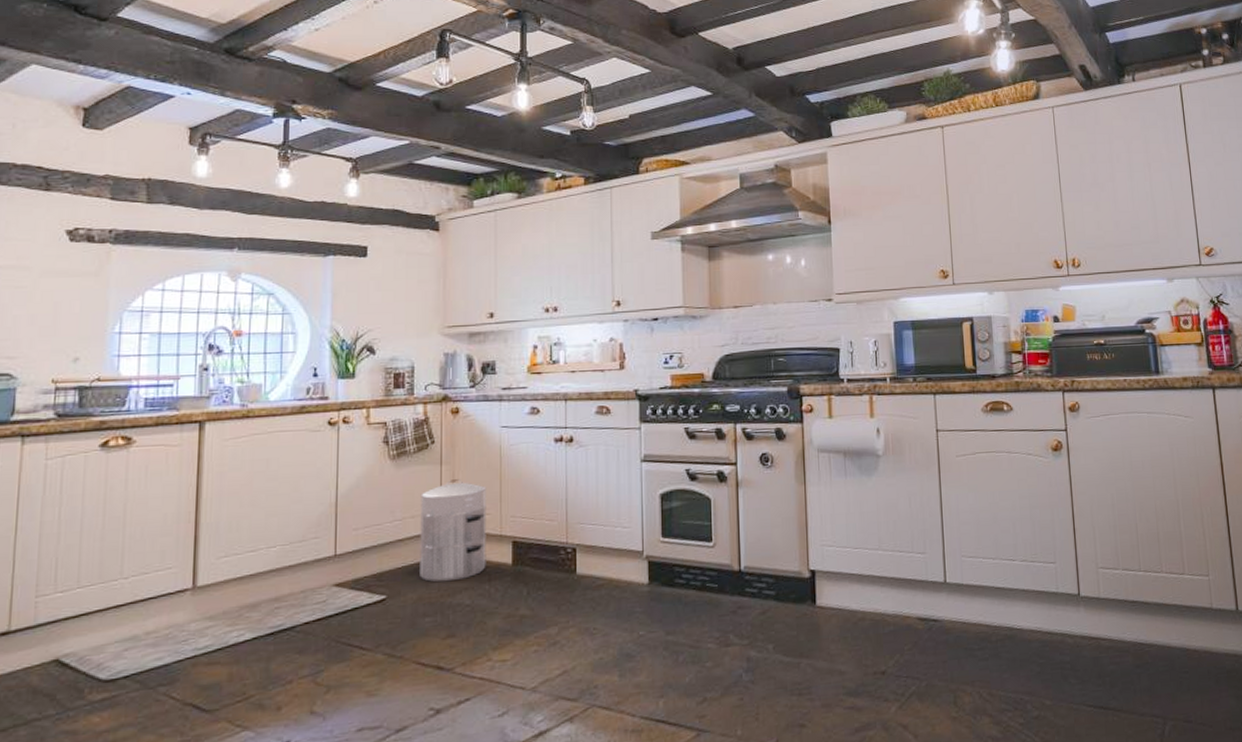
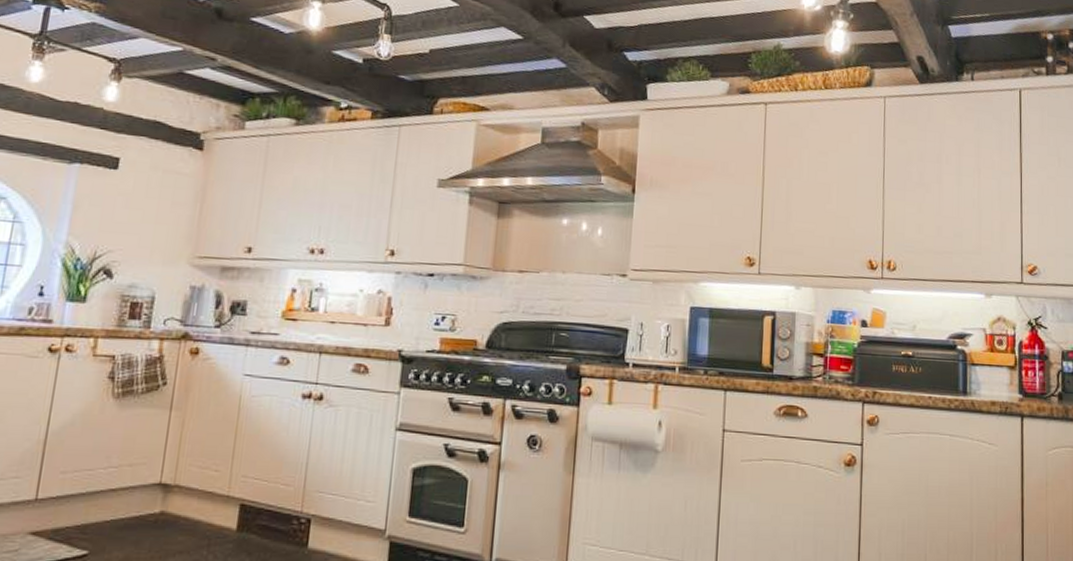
waste bin: present [420,479,487,583] -> none [130,428,219,543]

